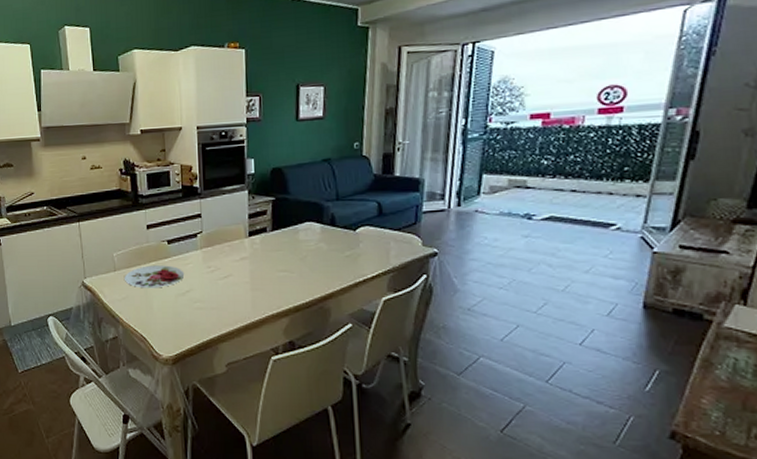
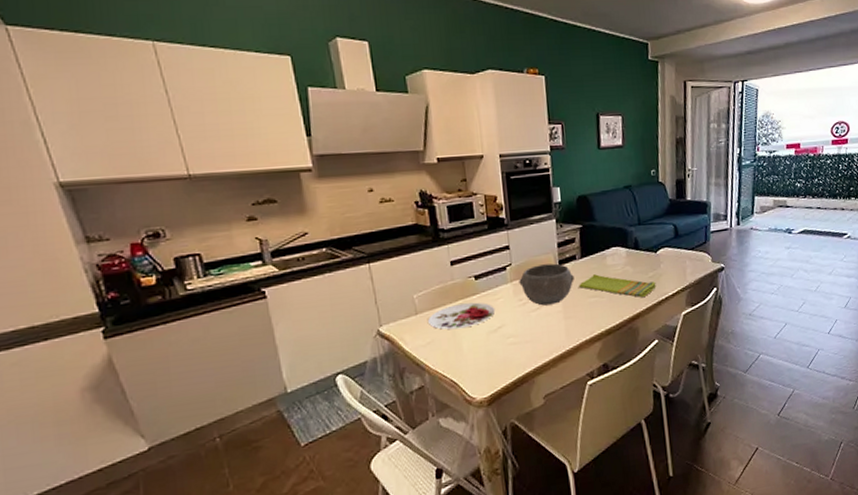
bowl: none [208,234,264,275] -> present [519,263,574,306]
dish towel: none [268,248,353,278] -> present [579,274,657,298]

